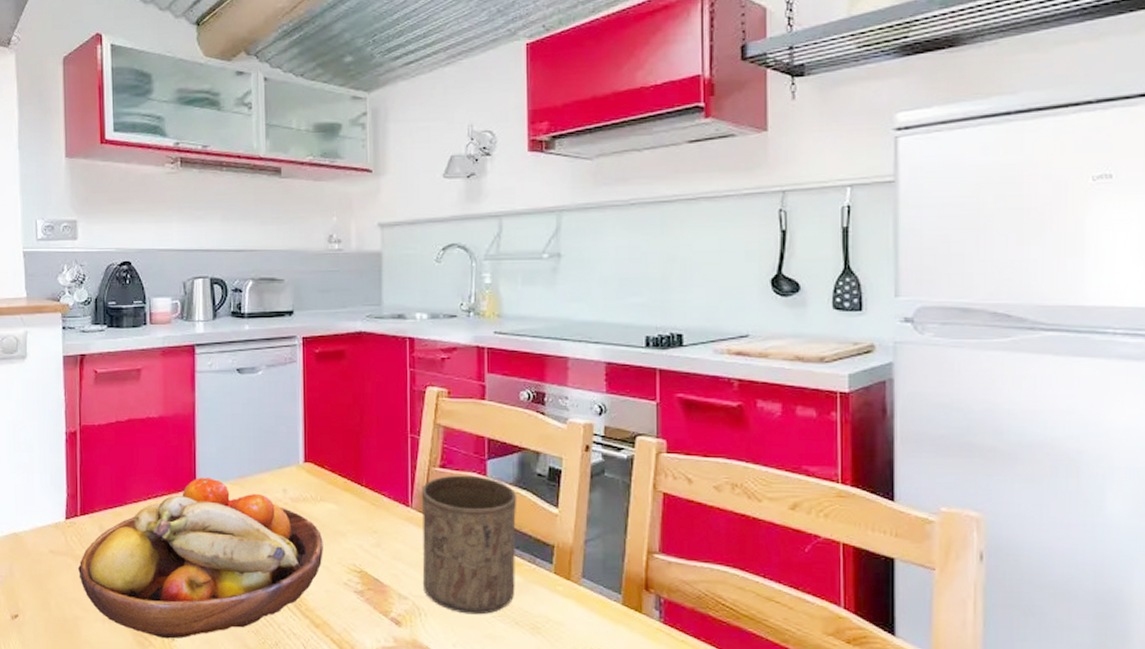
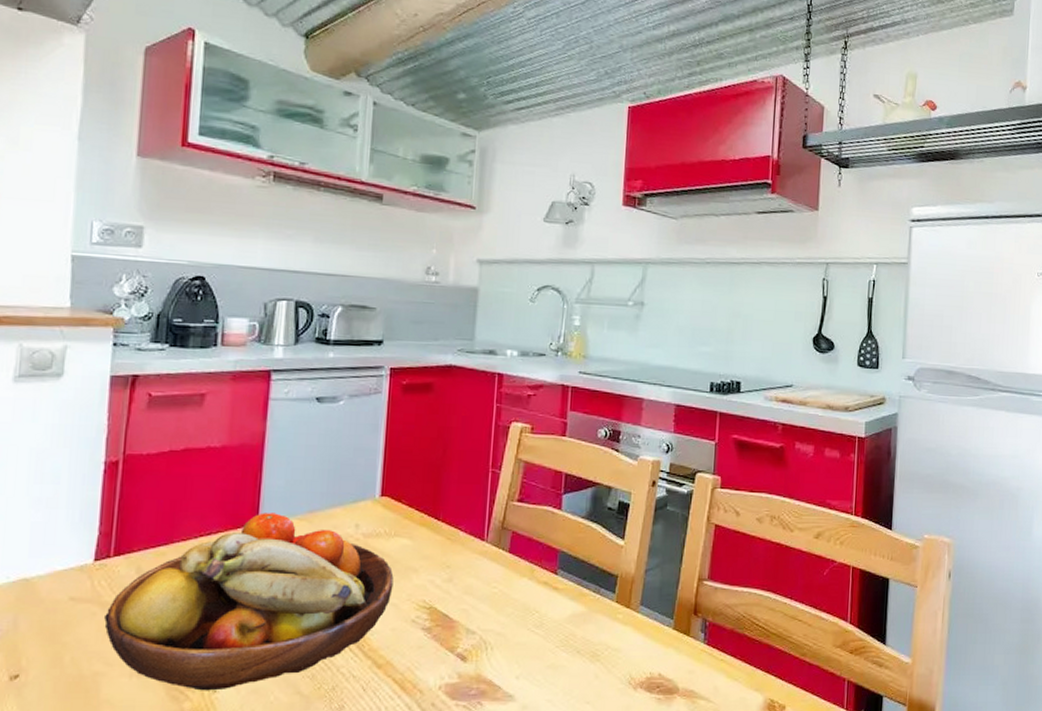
cup: present [421,475,517,615] -> none [491,509,588,646]

